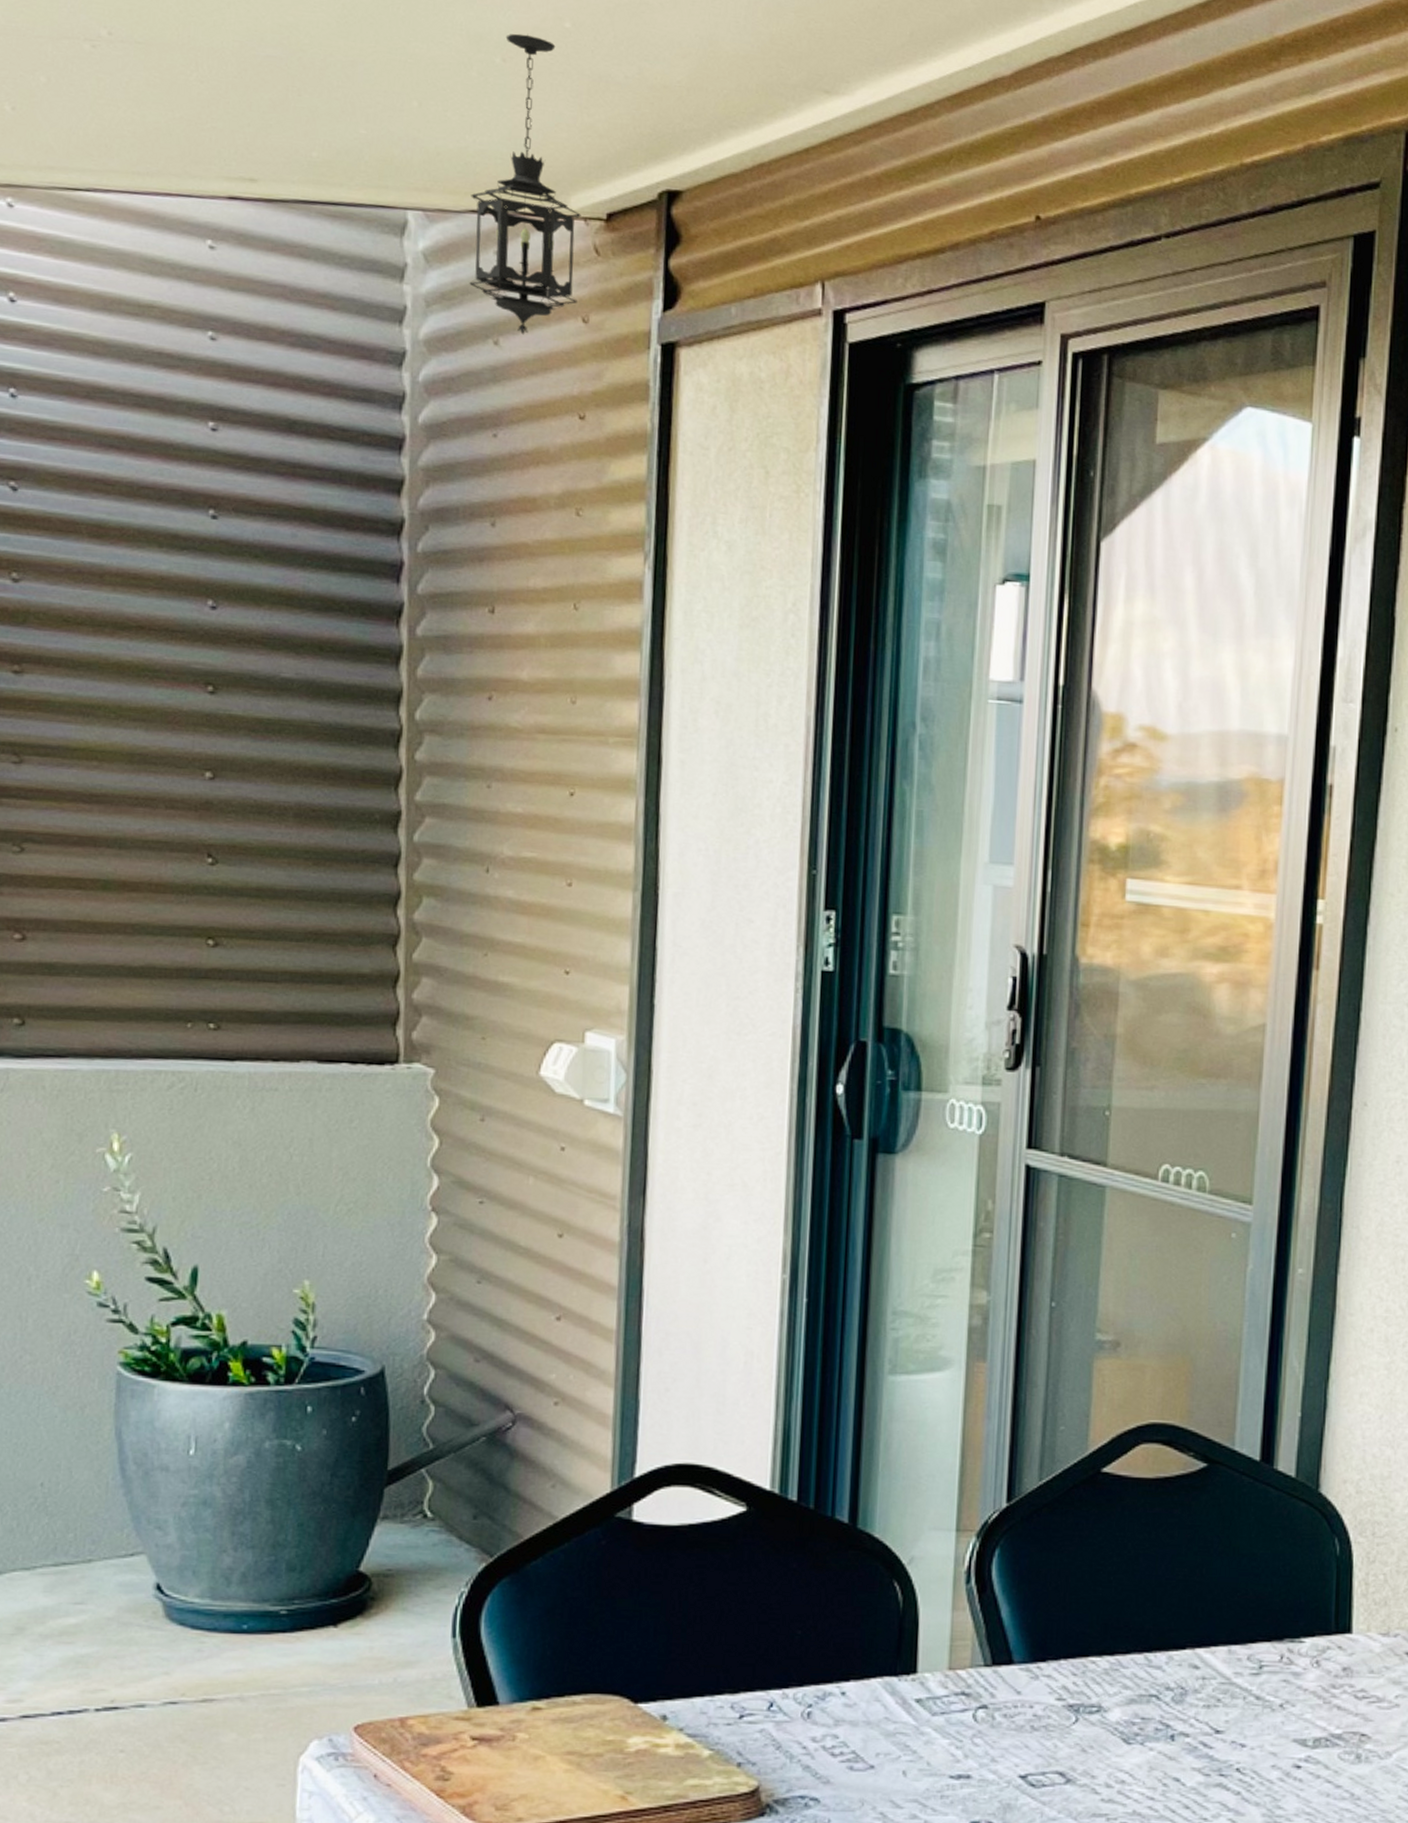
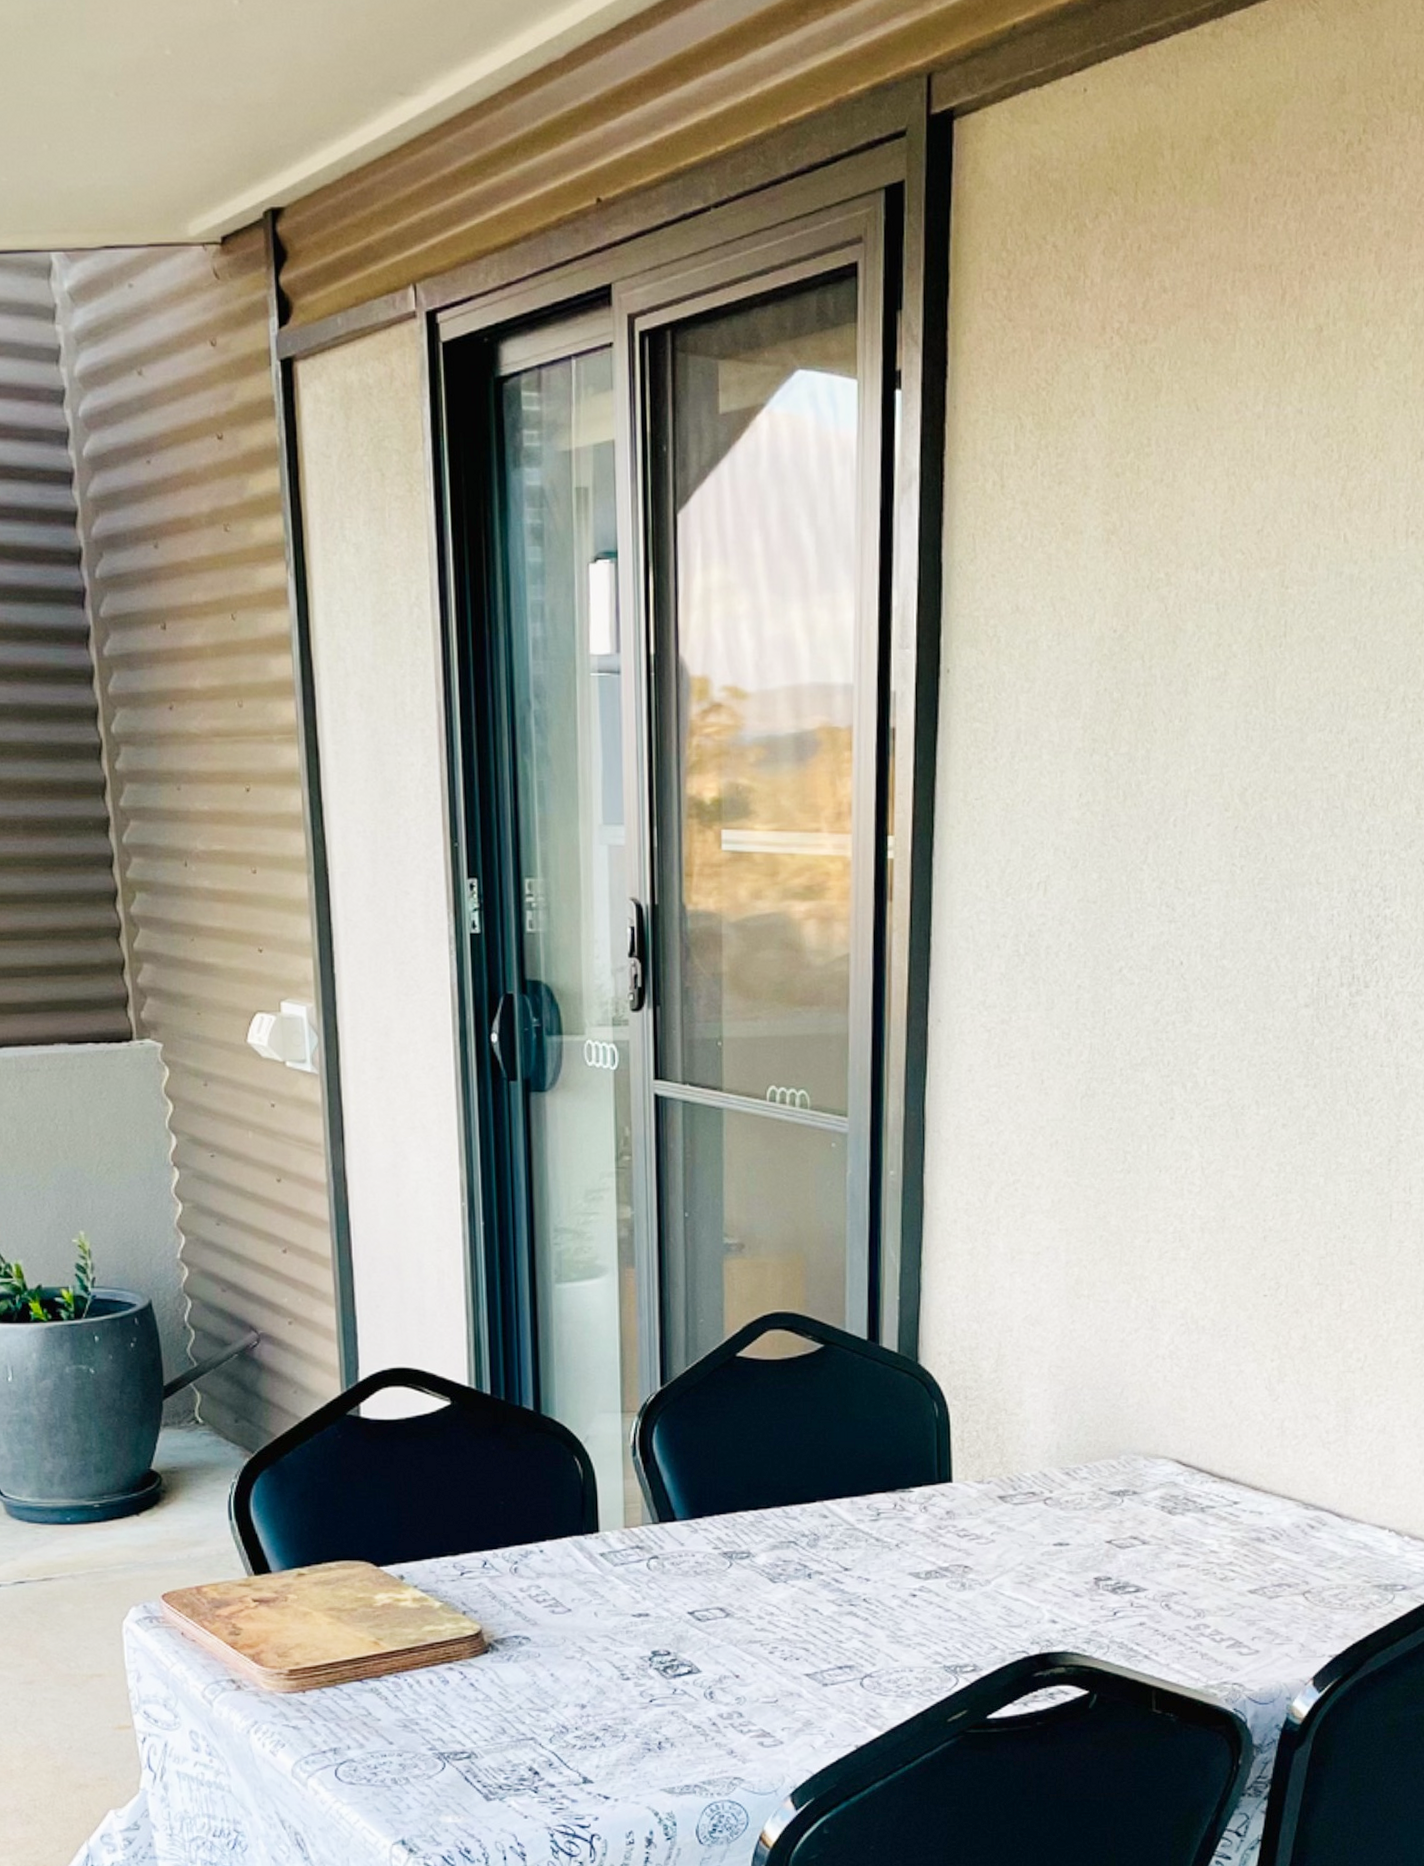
hanging lantern: present [469,33,581,335] -> none [103,65,205,363]

